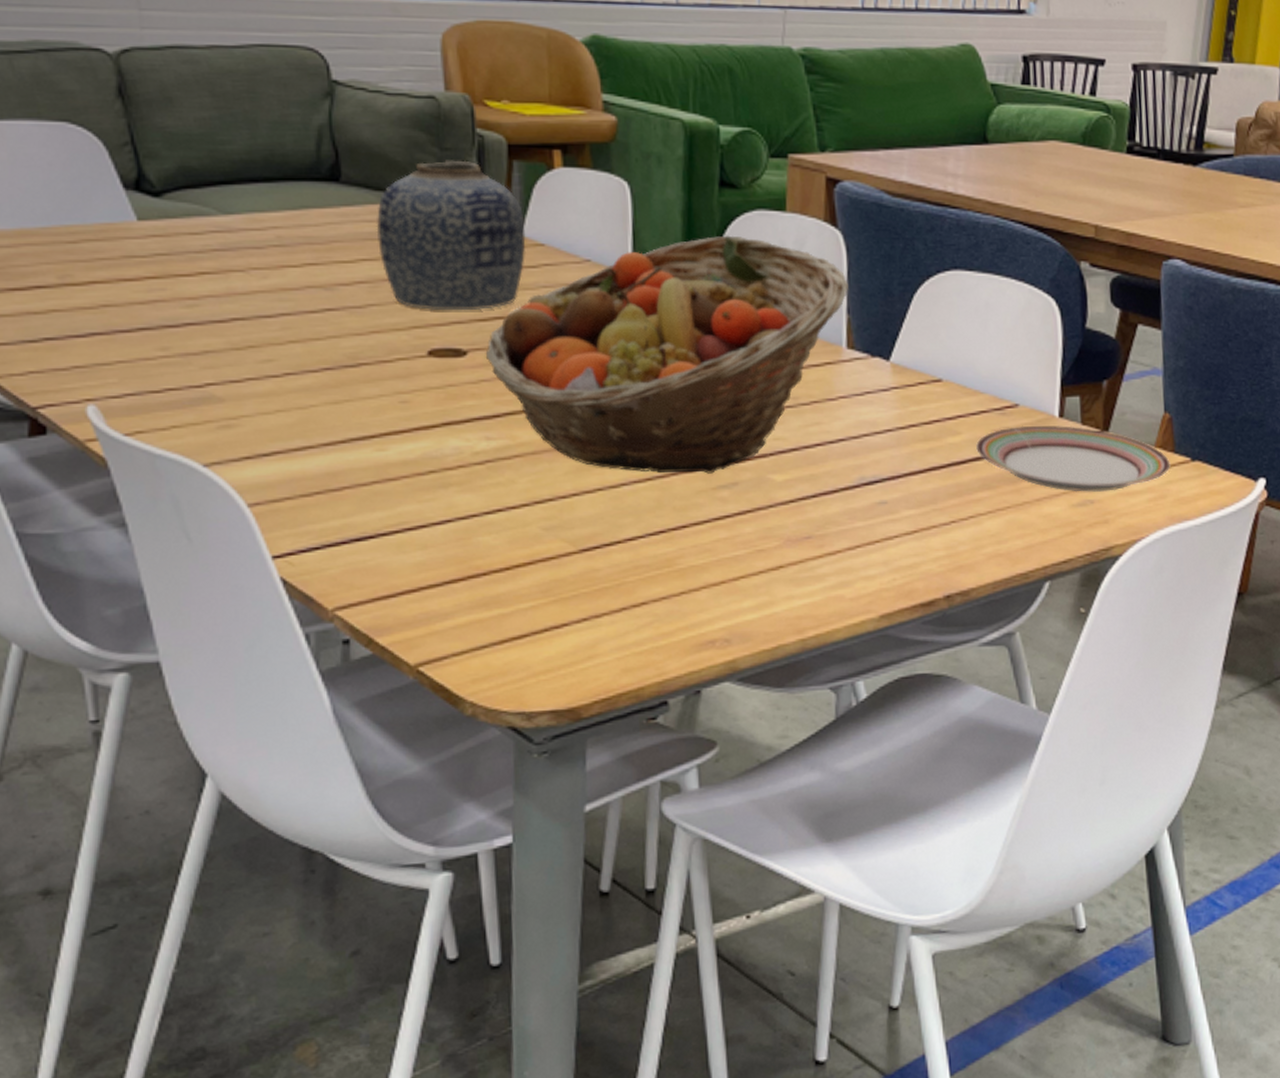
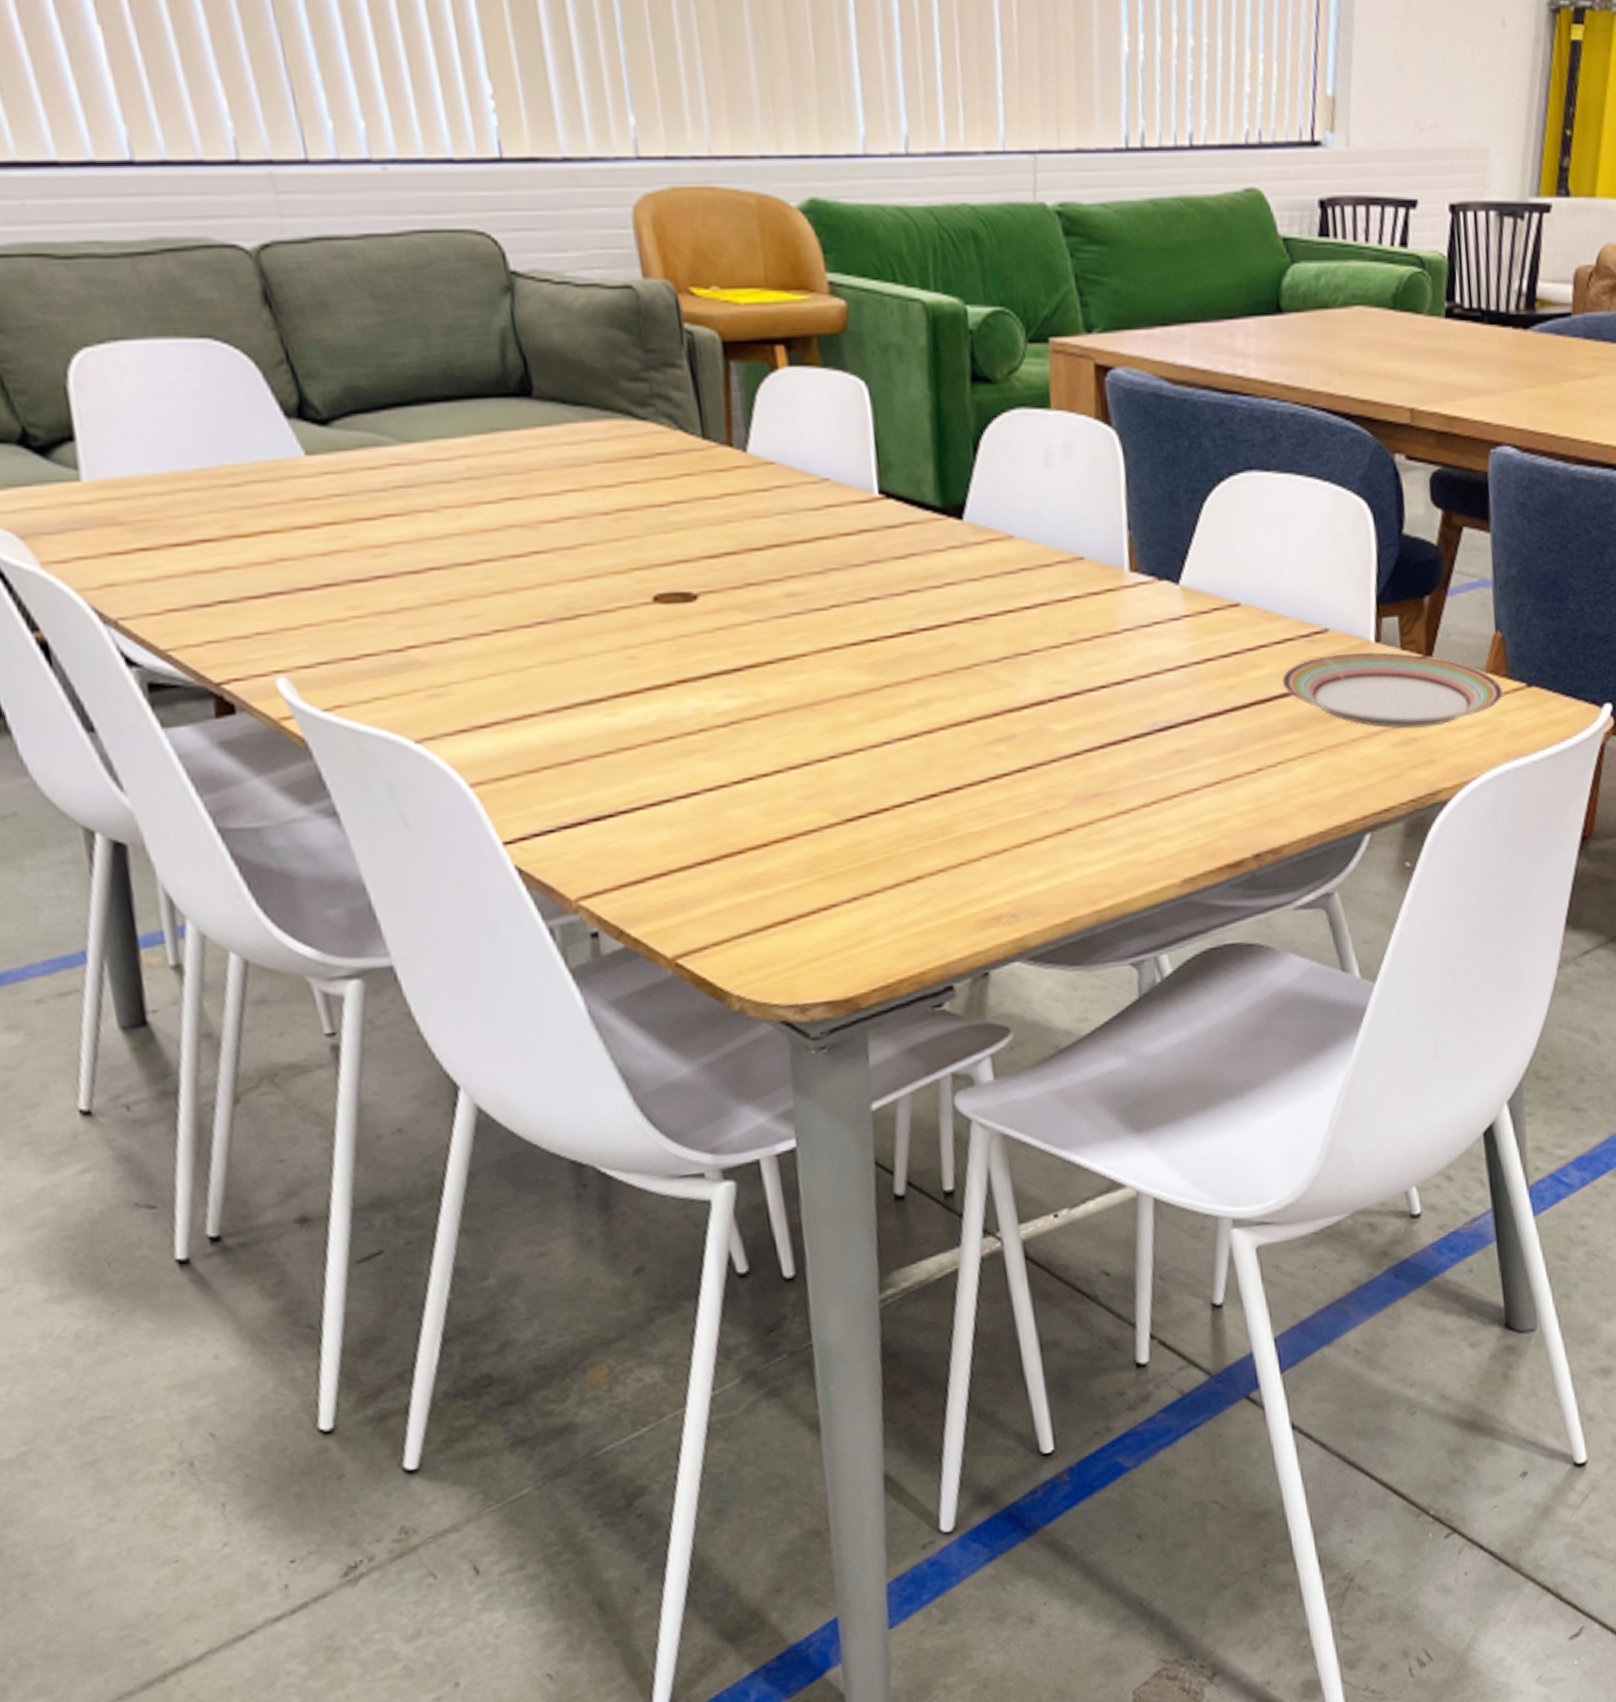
vase: present [376,160,526,311] -> none [579,363,755,549]
fruit basket: present [485,235,848,474] -> none [718,441,1128,729]

